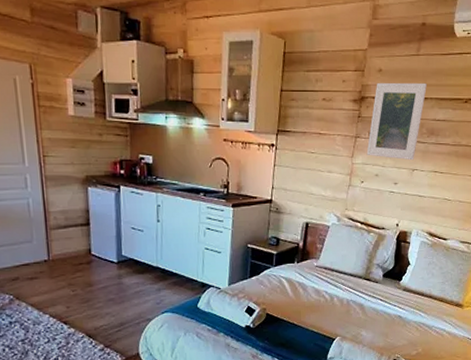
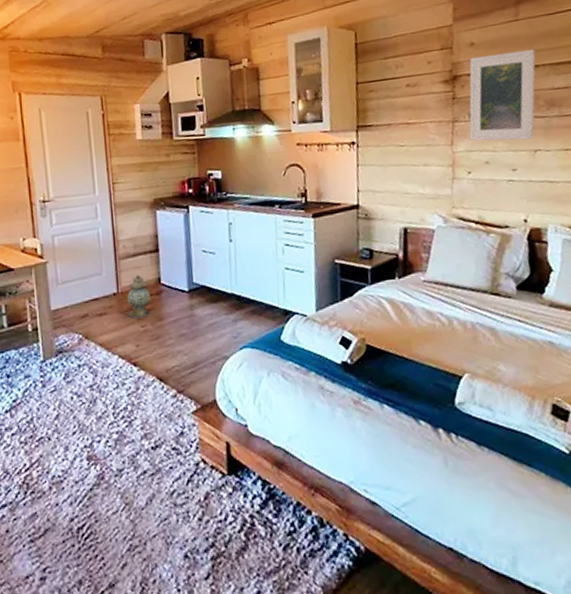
lantern: none [57,245,81,283] -> present [126,275,151,319]

